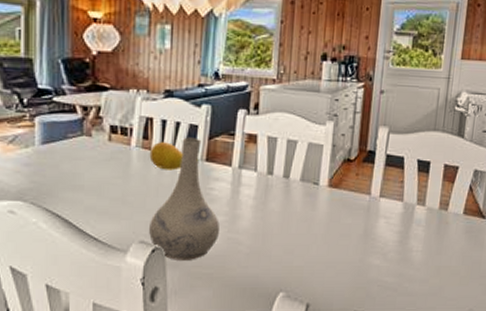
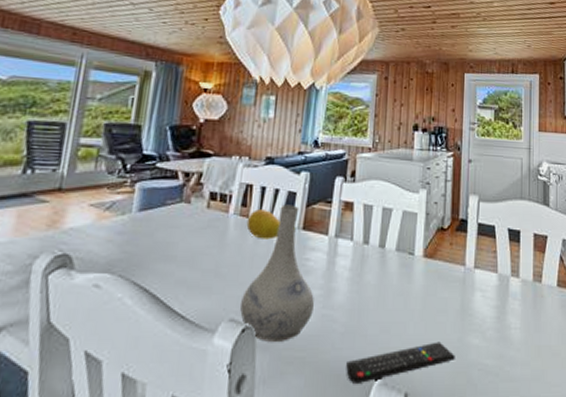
remote control: none [251,262,356,295] -> present [346,342,455,383]

